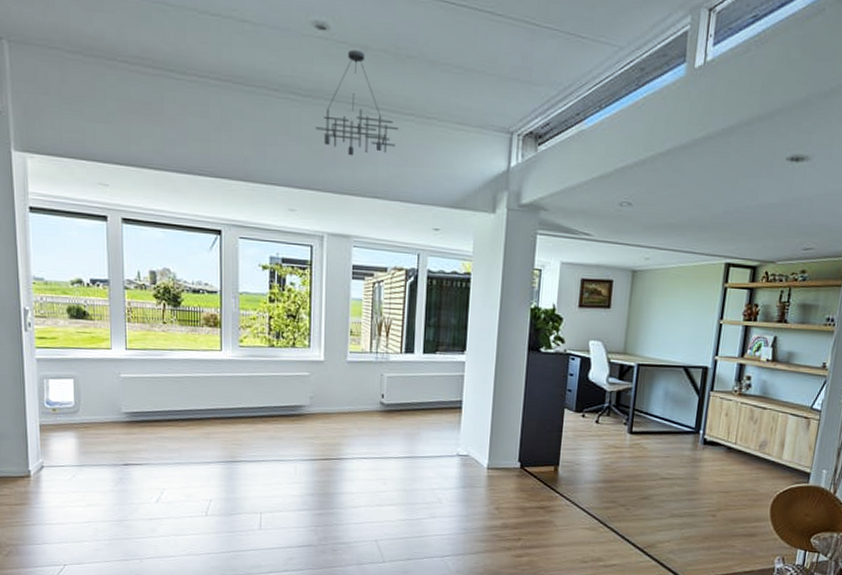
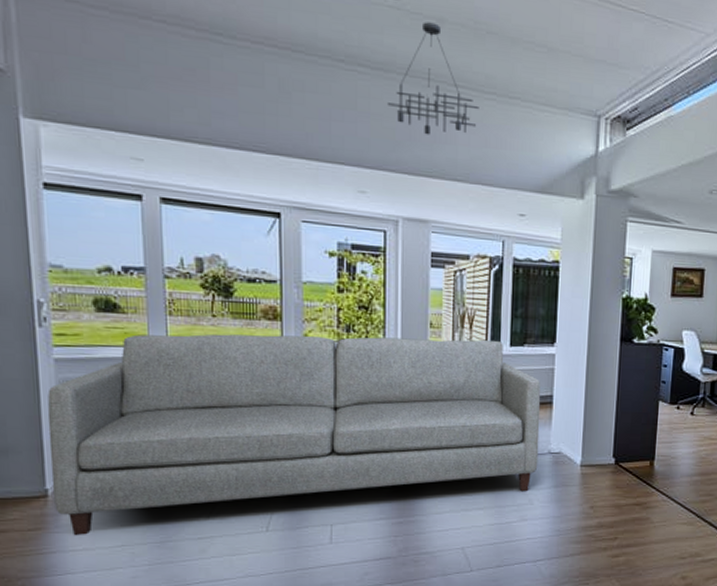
sofa: none [31,338,451,512] -> present [47,334,541,536]

